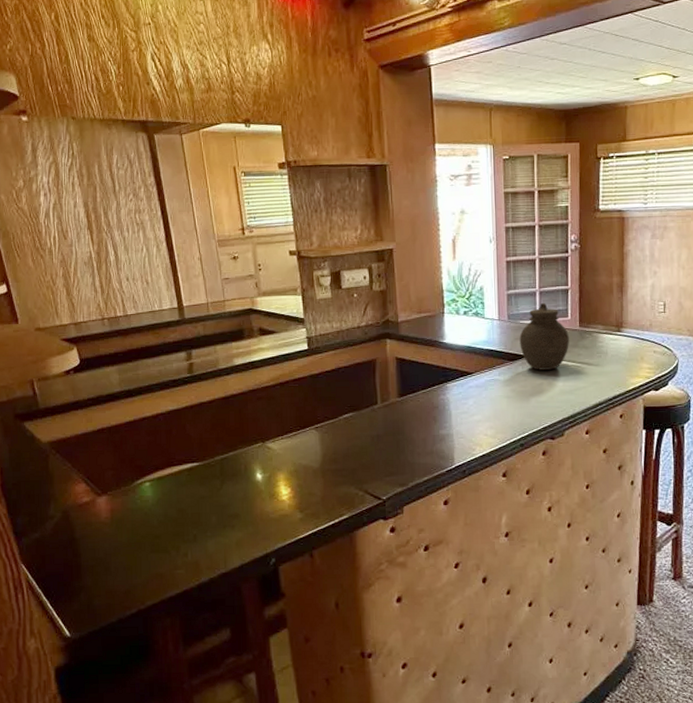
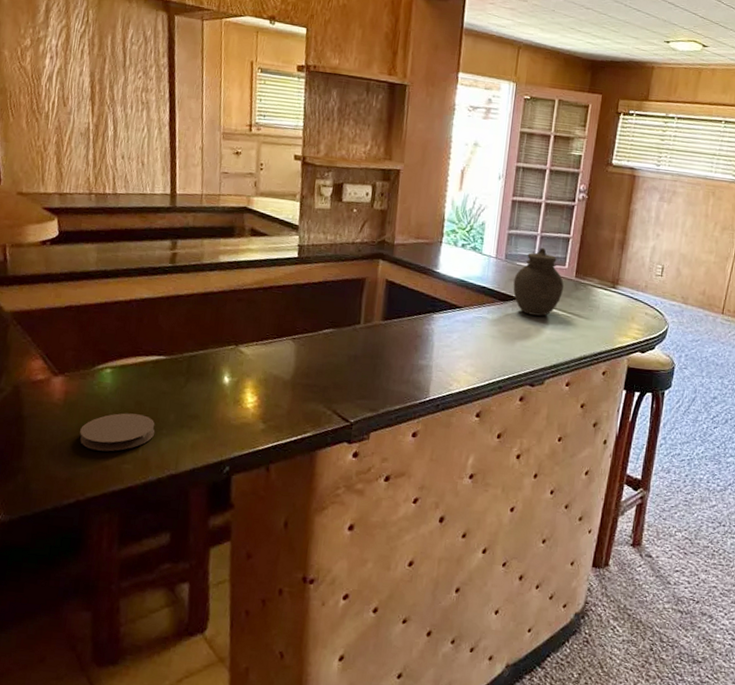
coaster: none [131,521,201,561] -> present [80,413,156,452]

